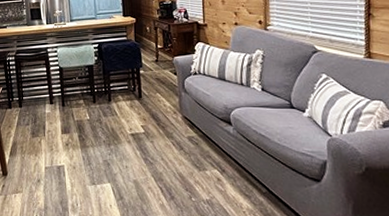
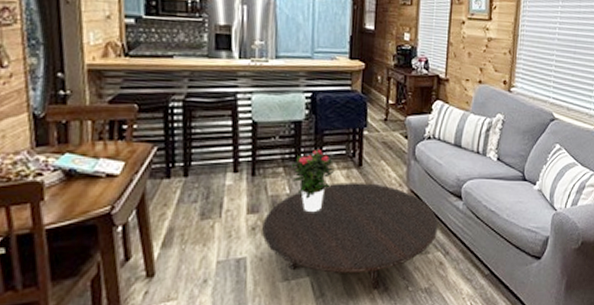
table: none [73,111,212,198] -> present [262,182,438,290]
potted flower: none [89,86,122,134] -> present [291,150,337,213]

